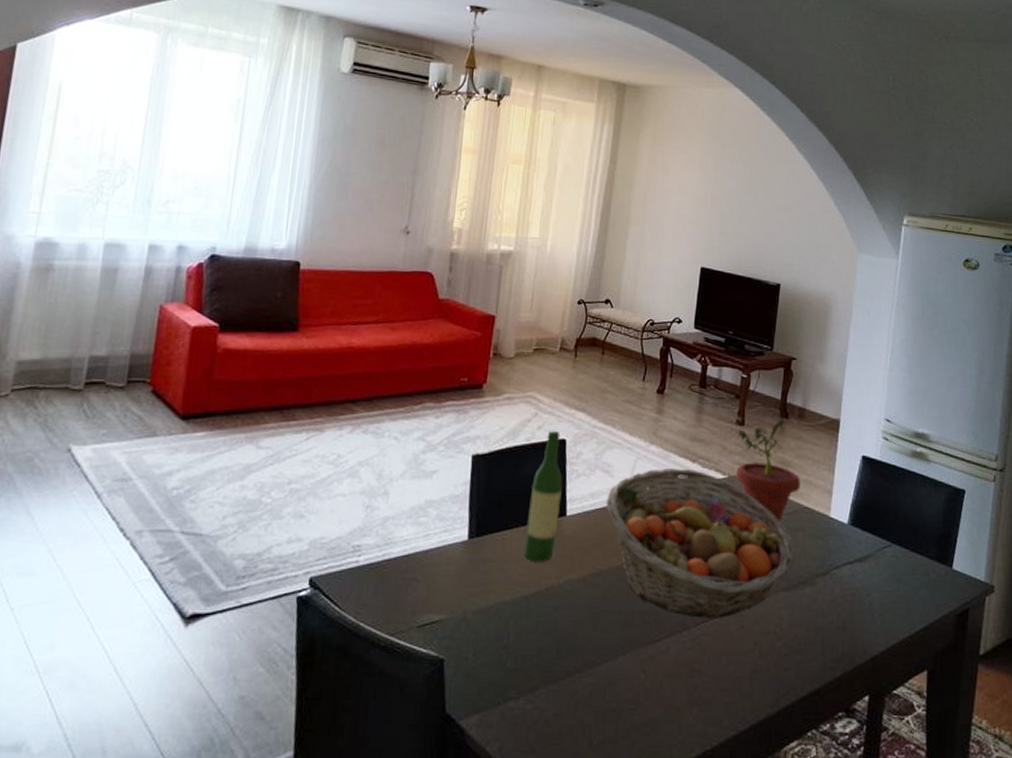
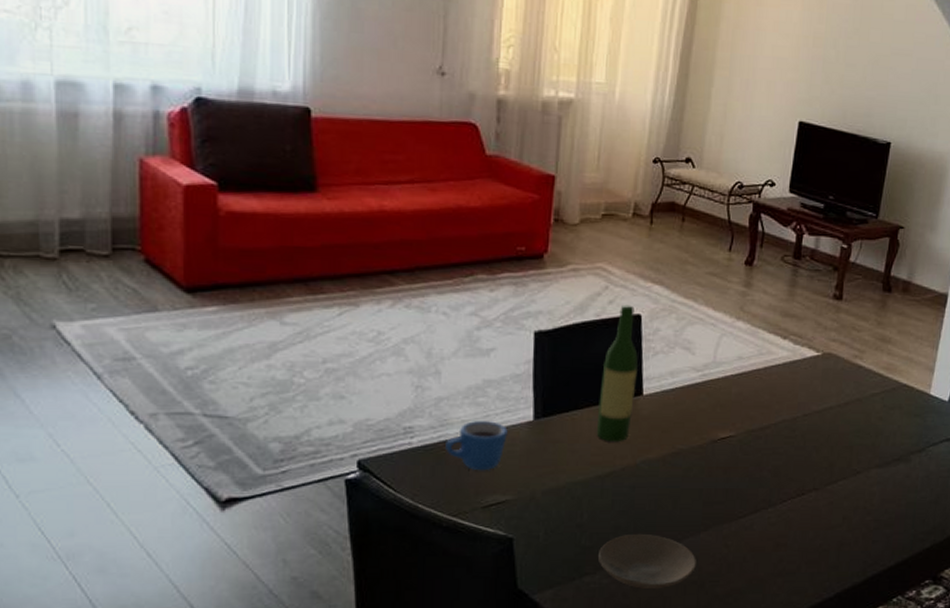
mug: none [388,540,445,590] -> present [445,421,508,471]
plate: none [522,656,615,716] -> present [598,533,696,589]
fruit basket: present [605,467,794,618] -> none [686,344,890,495]
potted plant: present [735,418,800,521] -> none [830,292,901,399]

